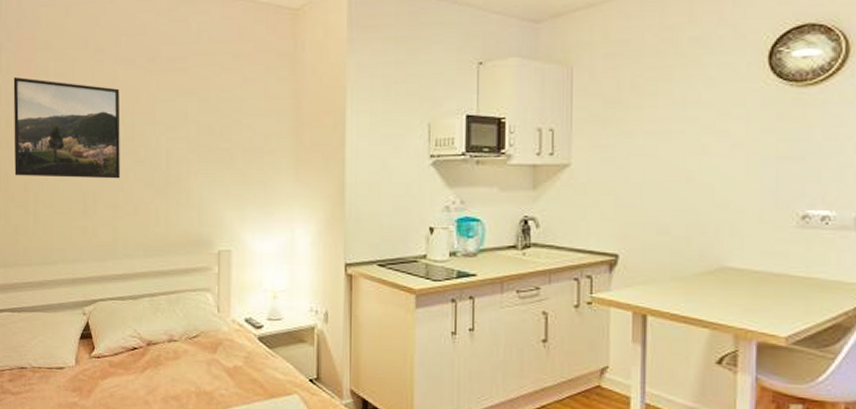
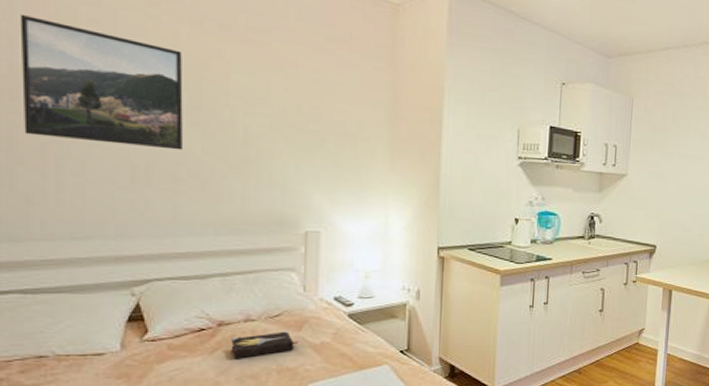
hardback book: none [158,353,214,380] -> present [231,331,299,359]

